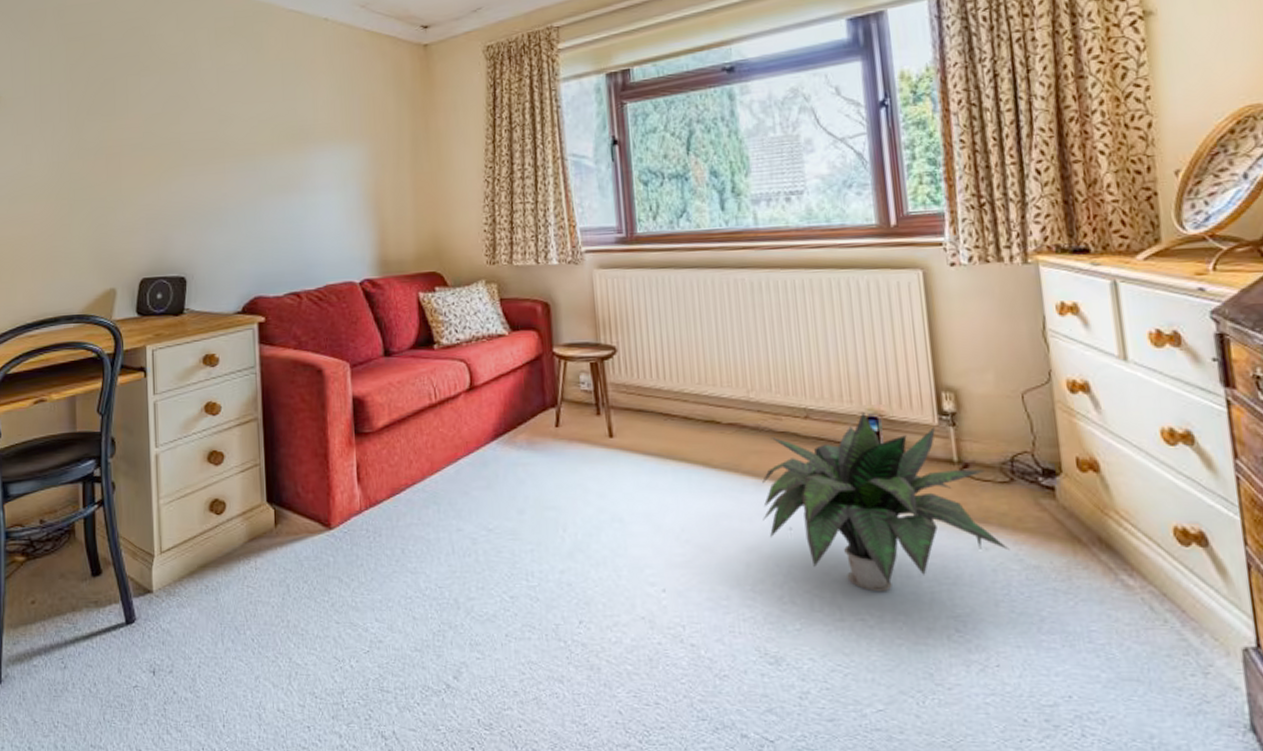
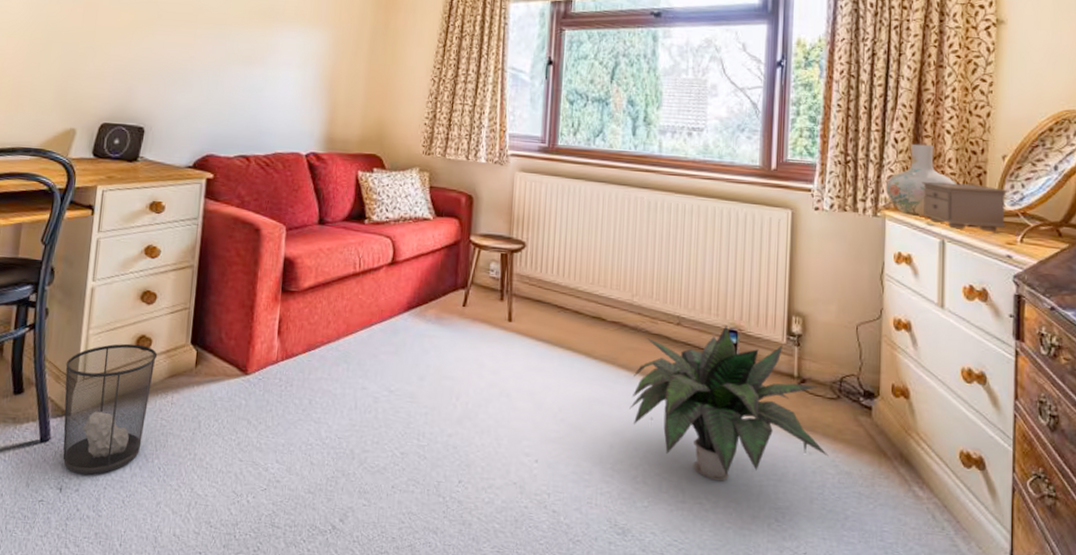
waste bin: none [140,509,234,655] -> present [62,343,158,475]
vase: none [1032,170,1122,257] -> present [885,143,957,217]
jewelry box: none [1077,209,1192,266] -> present [922,182,1009,232]

